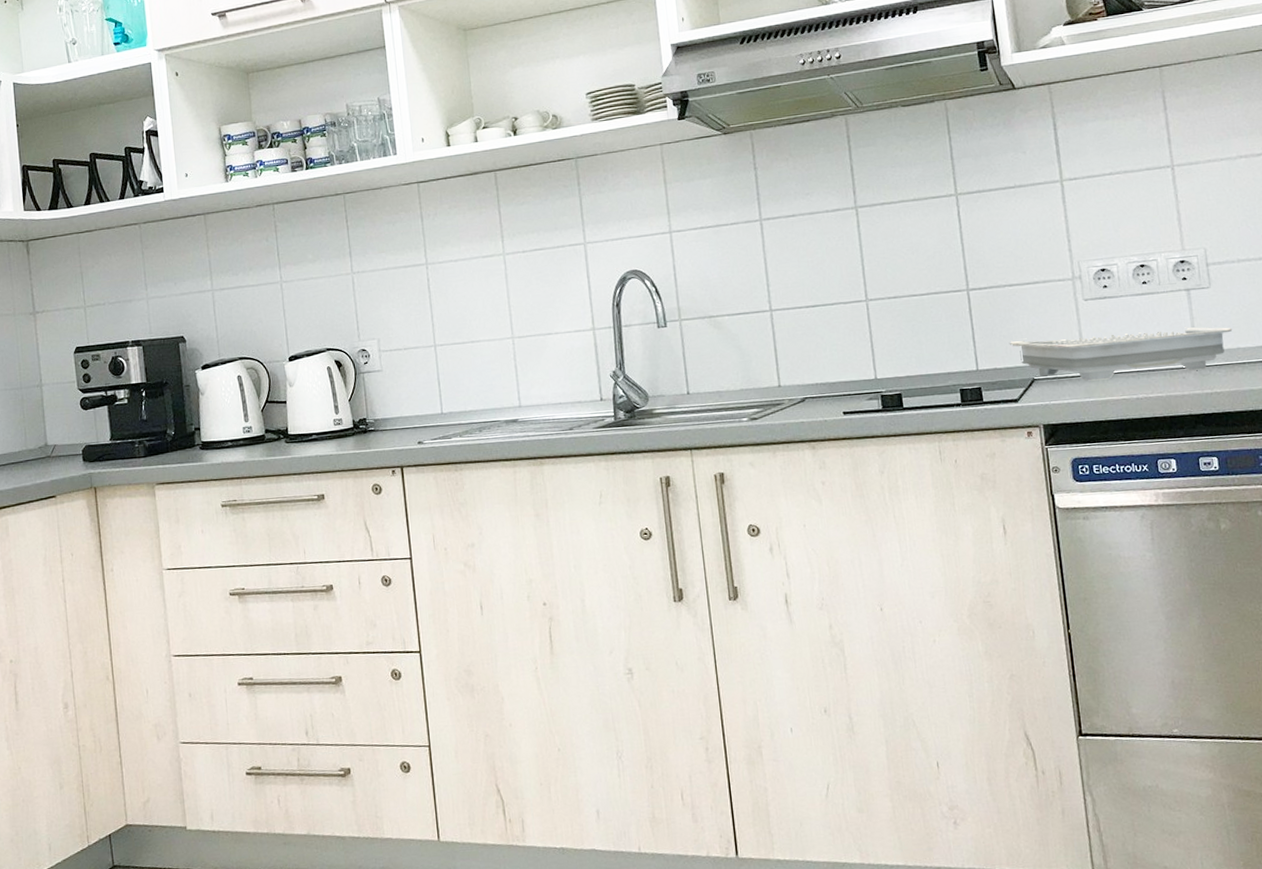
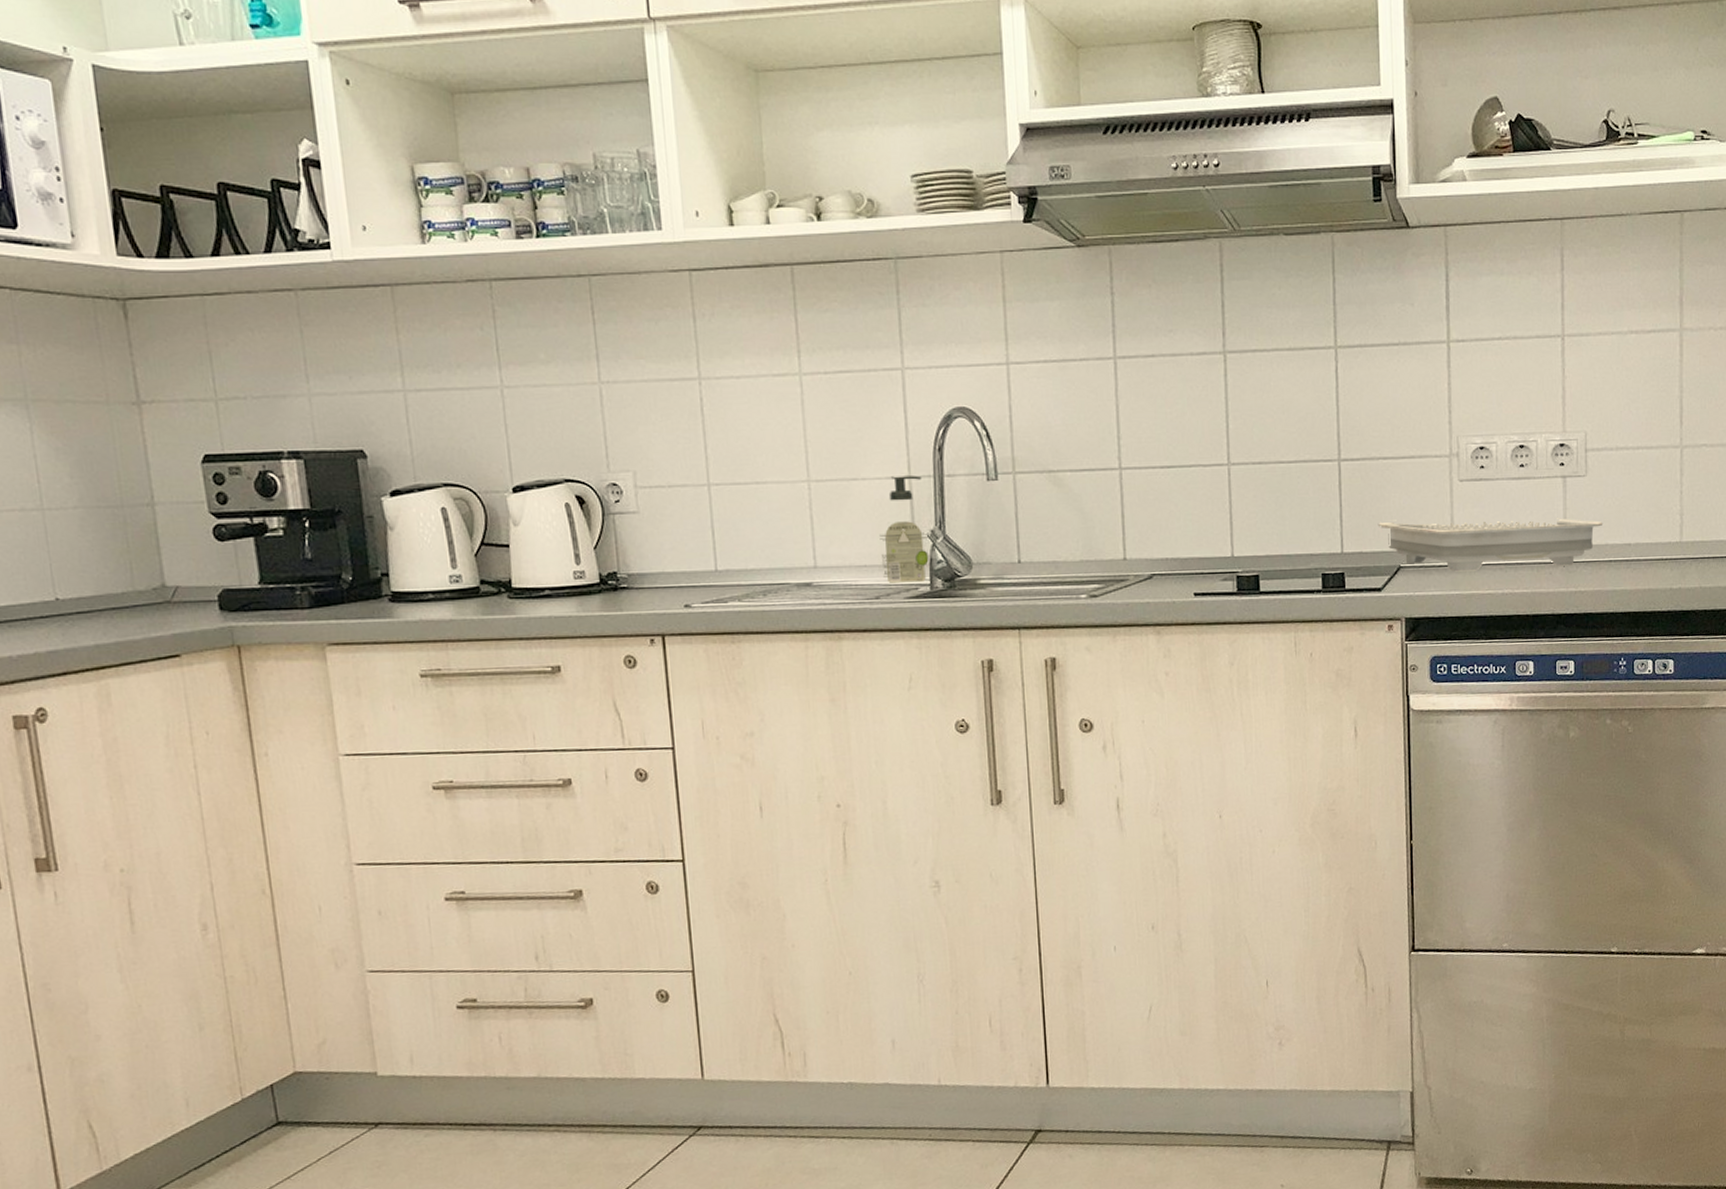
soap dispenser: none [571,327,612,417] -> present [879,475,929,583]

